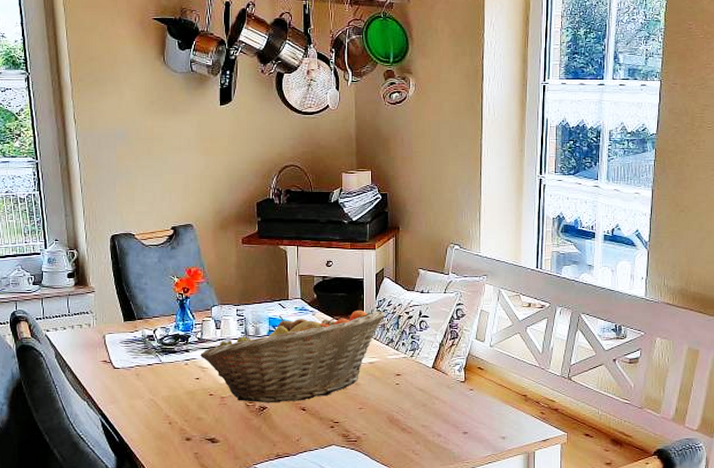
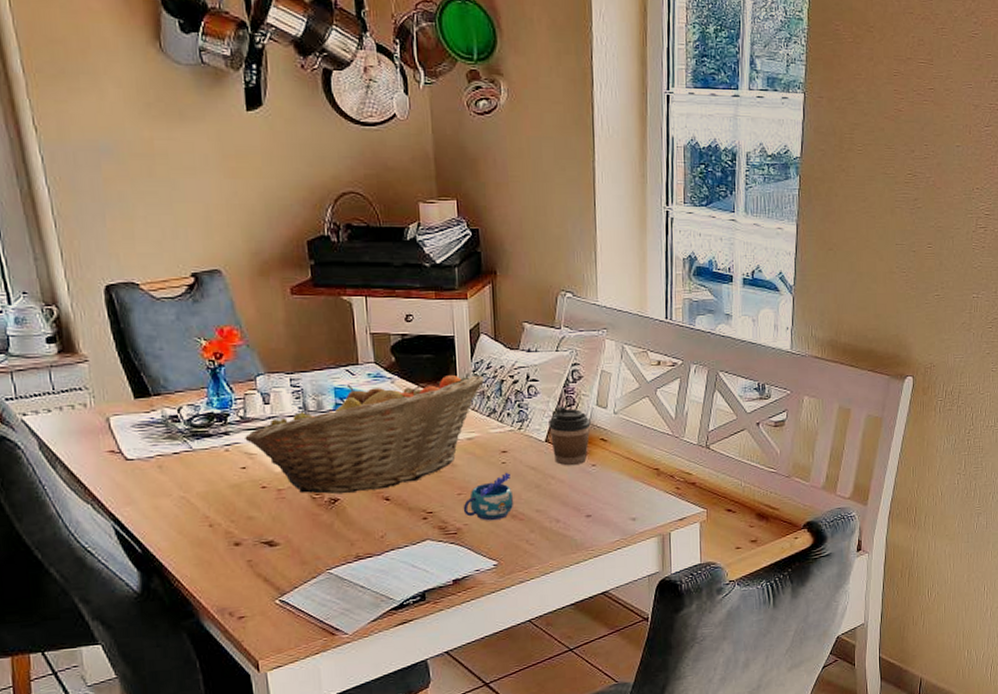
mug: none [363,392,404,432] -> present [463,472,514,521]
coffee cup: none [436,338,470,389] -> present [549,406,591,466]

